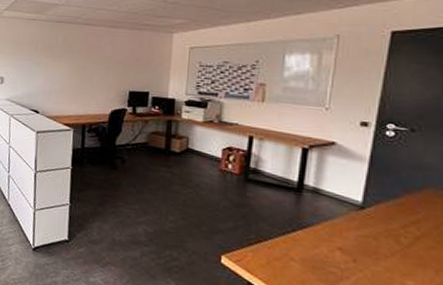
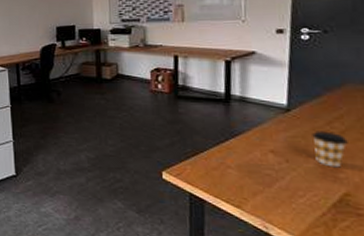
coffee cup: none [384,233,422,275] -> present [312,131,348,168]

